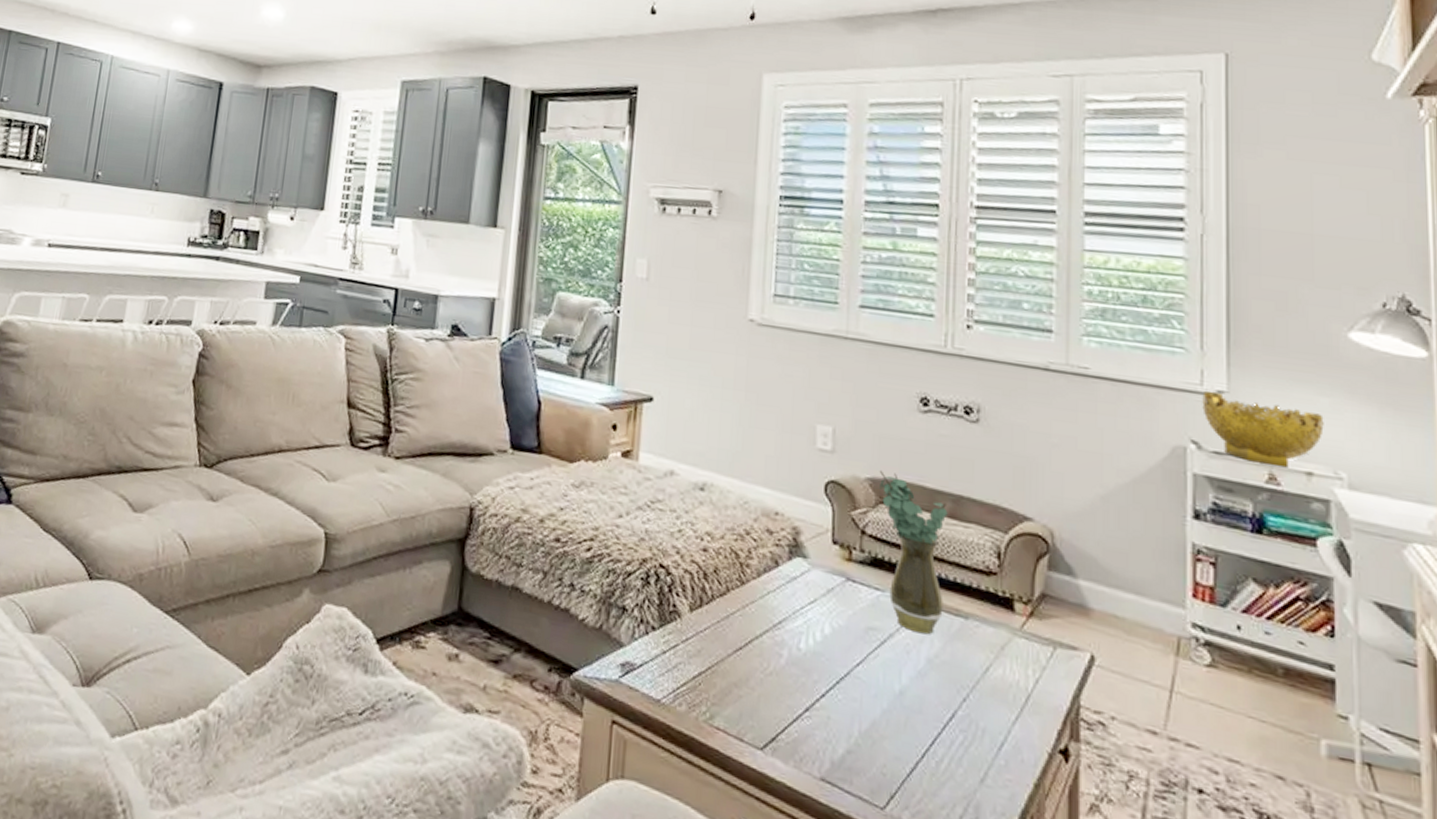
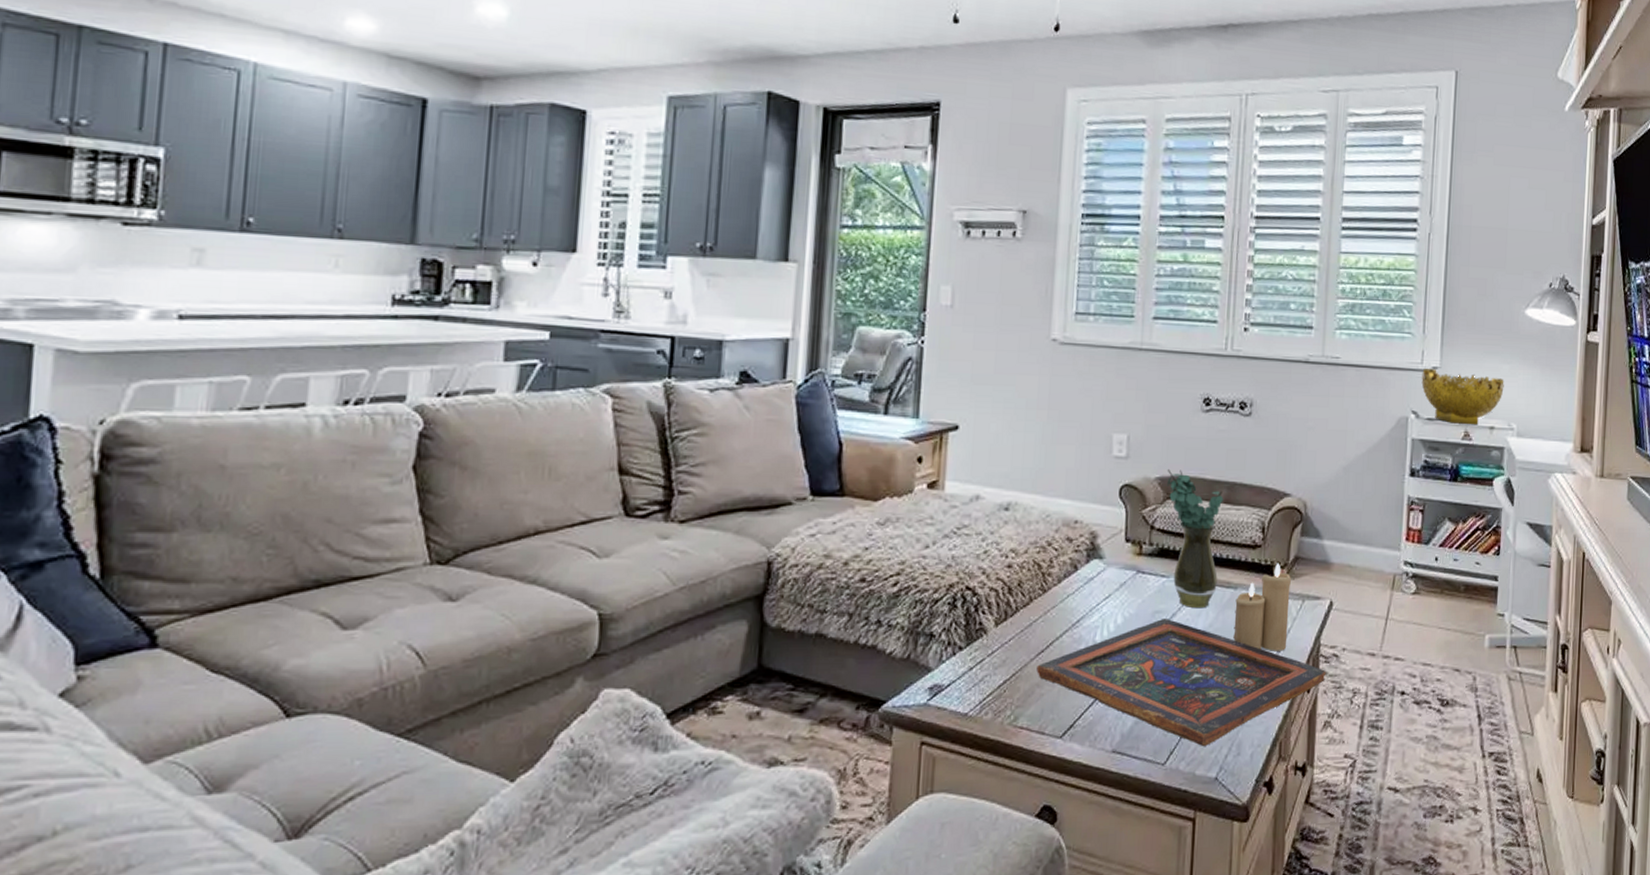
painted panel: none [734,636,1090,799] -> present [1037,617,1326,746]
candle: none [965,596,1037,705] -> present [1233,563,1291,651]

